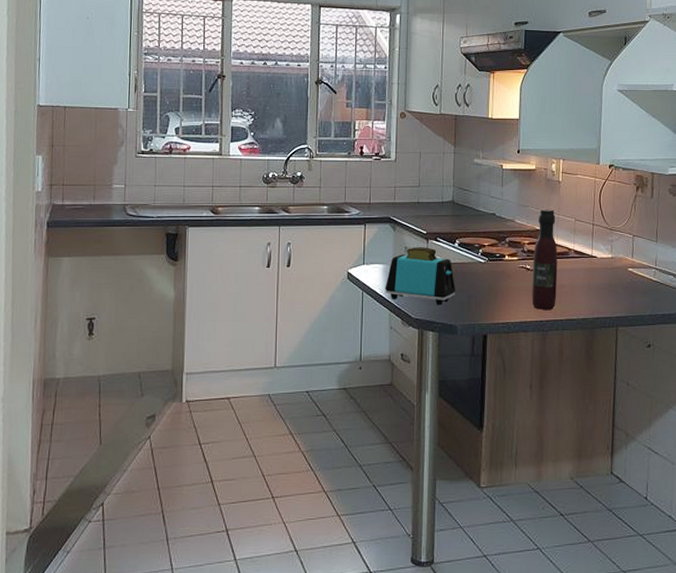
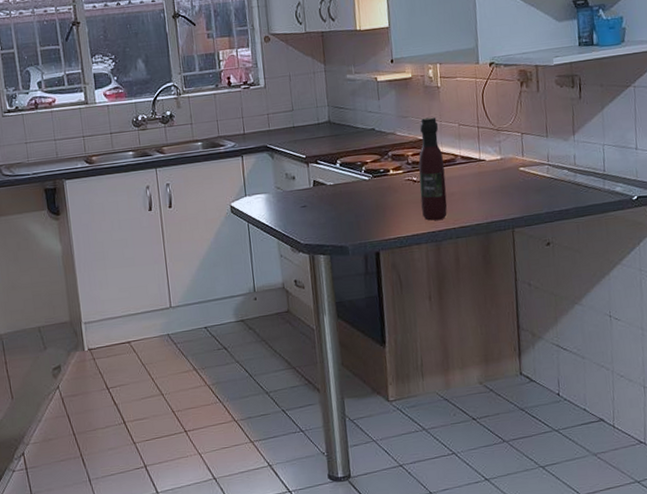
toaster: present [385,247,456,305] -> none [270,171,343,228]

